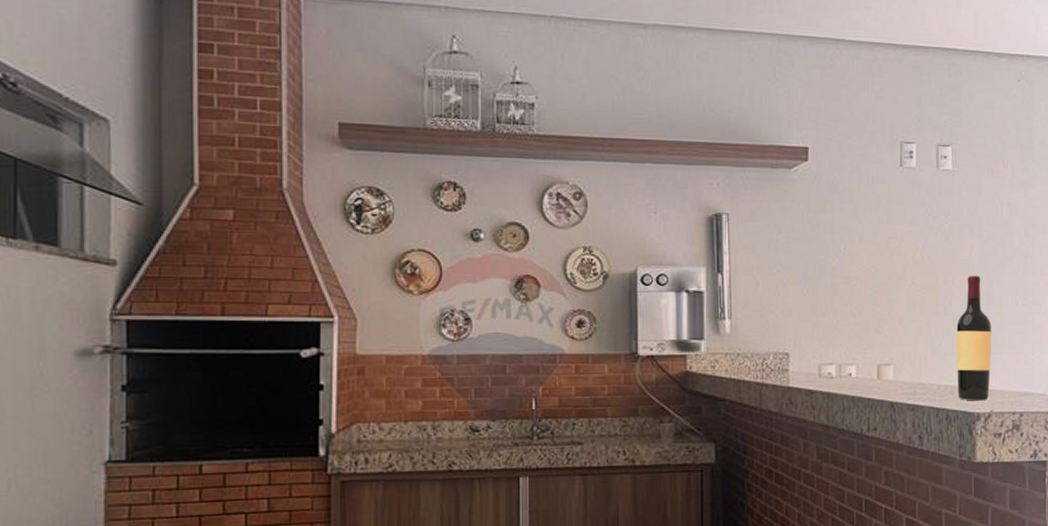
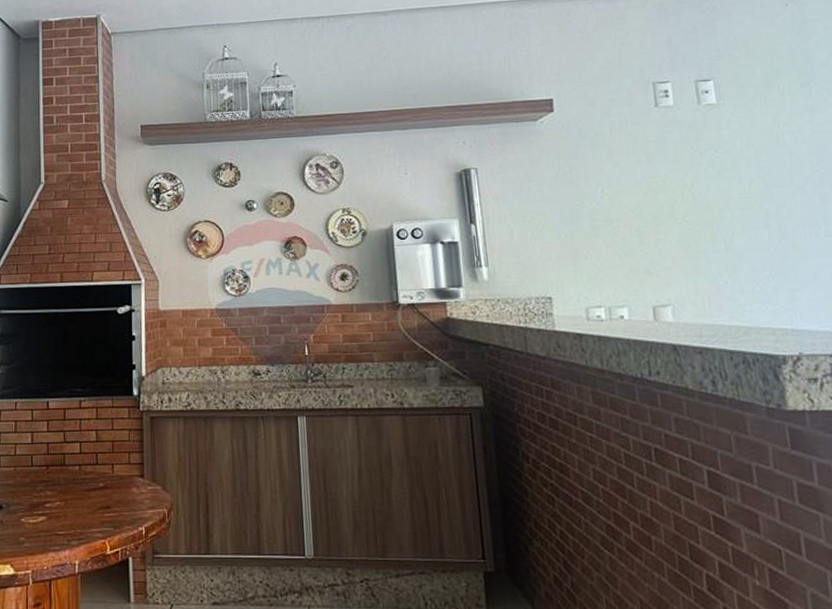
wine bottle: present [956,276,992,401] -> none [743,209,796,343]

